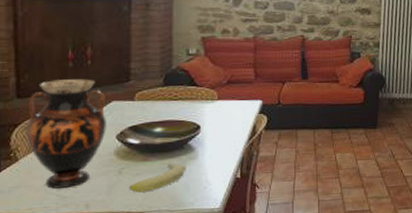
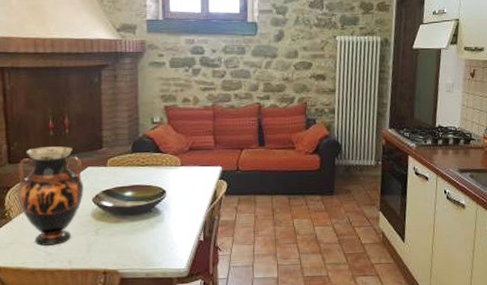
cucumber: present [129,162,186,193] -> none [105,224,154,252]

